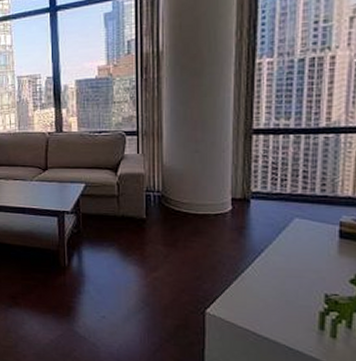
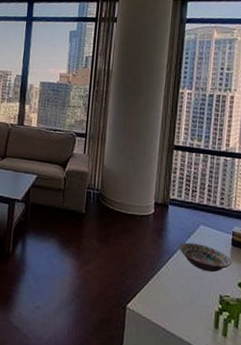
decorative bowl: none [267,239,340,270] -> present [179,242,232,273]

